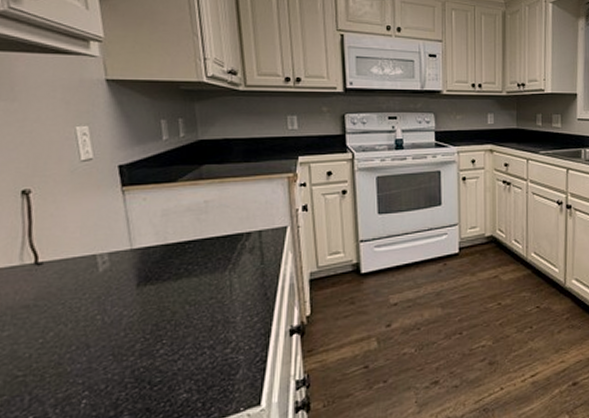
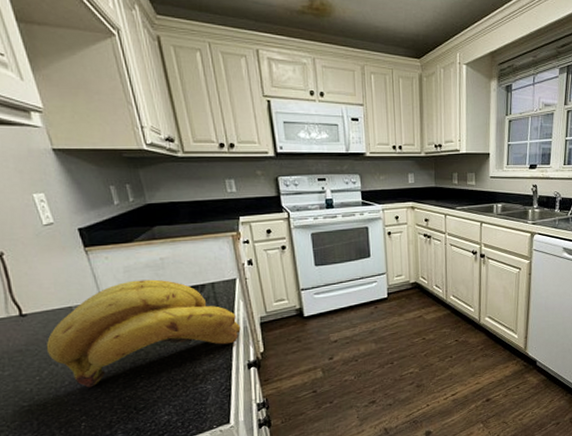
banana bunch: none [57,225,286,355] -> present [46,279,241,388]

